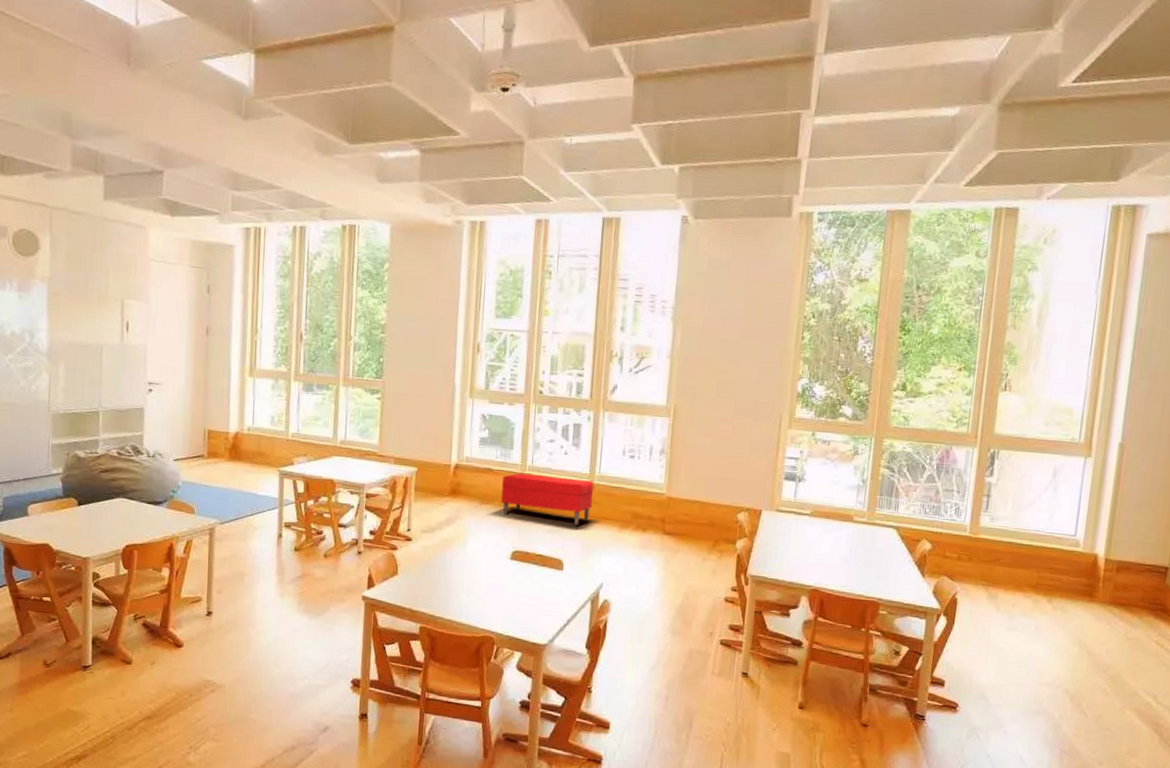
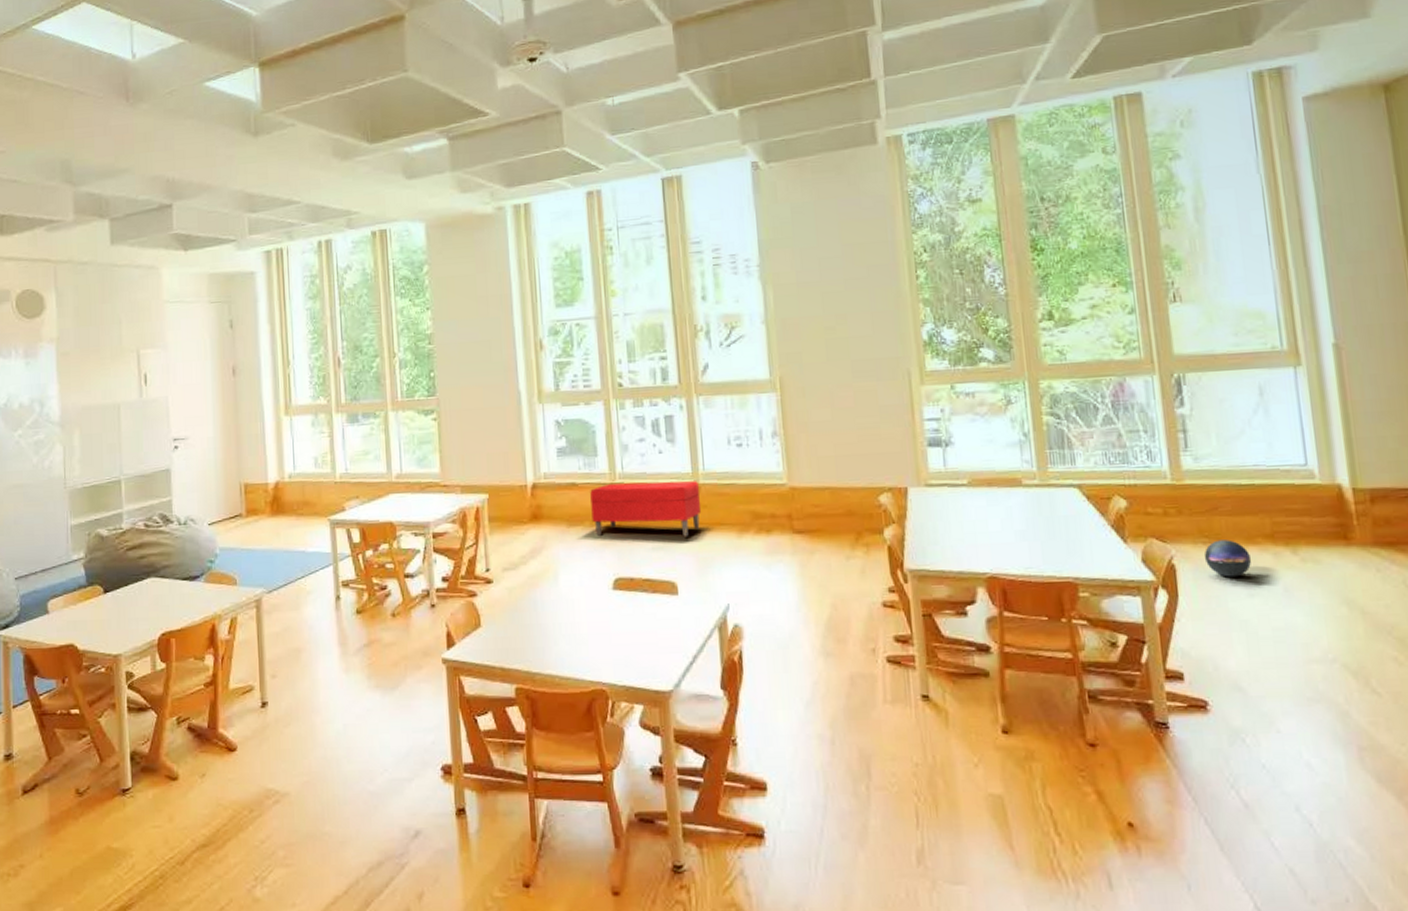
ball: none [980,584,1017,614] -> present [1204,539,1252,577]

